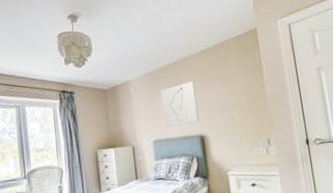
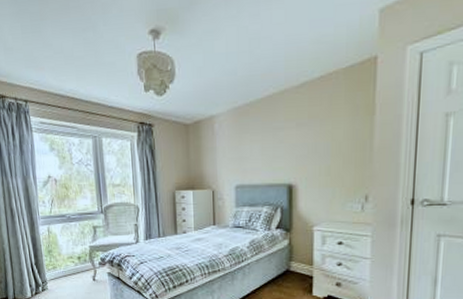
wall art: present [160,81,200,127] -> none [248,120,290,172]

